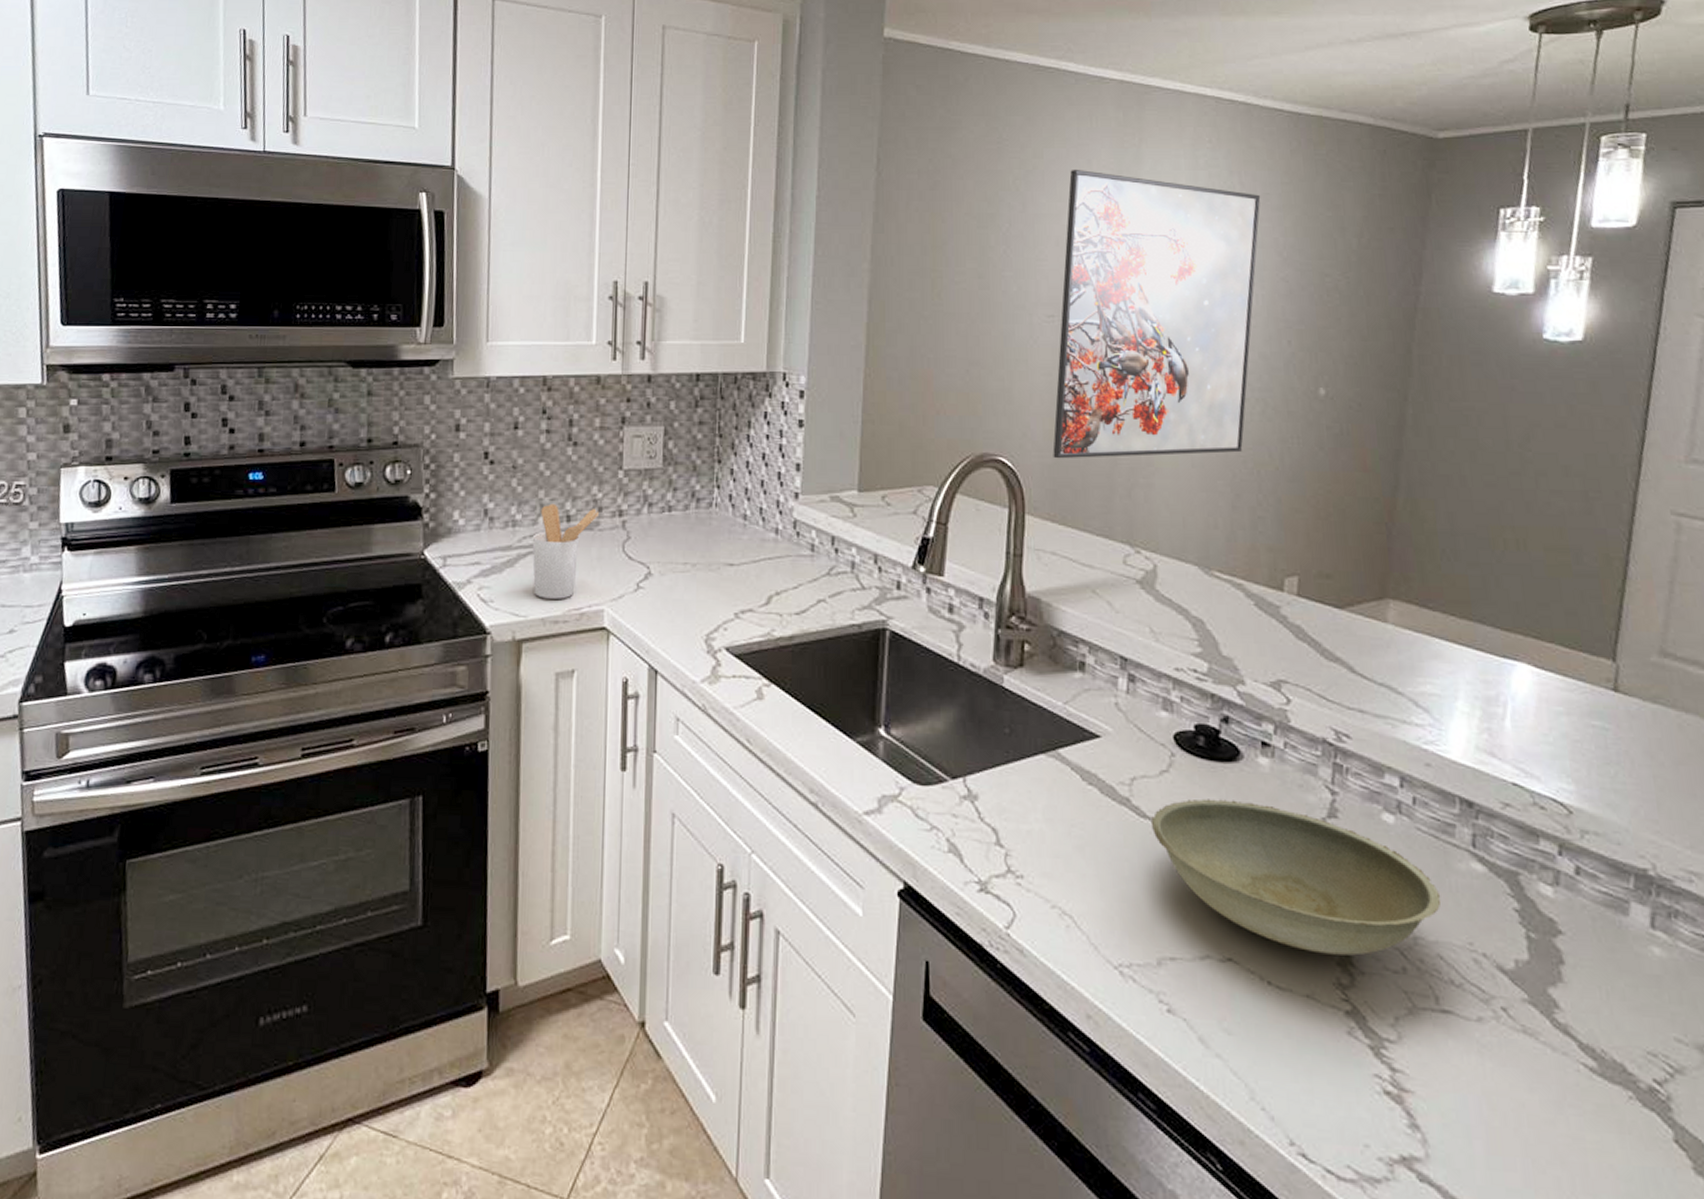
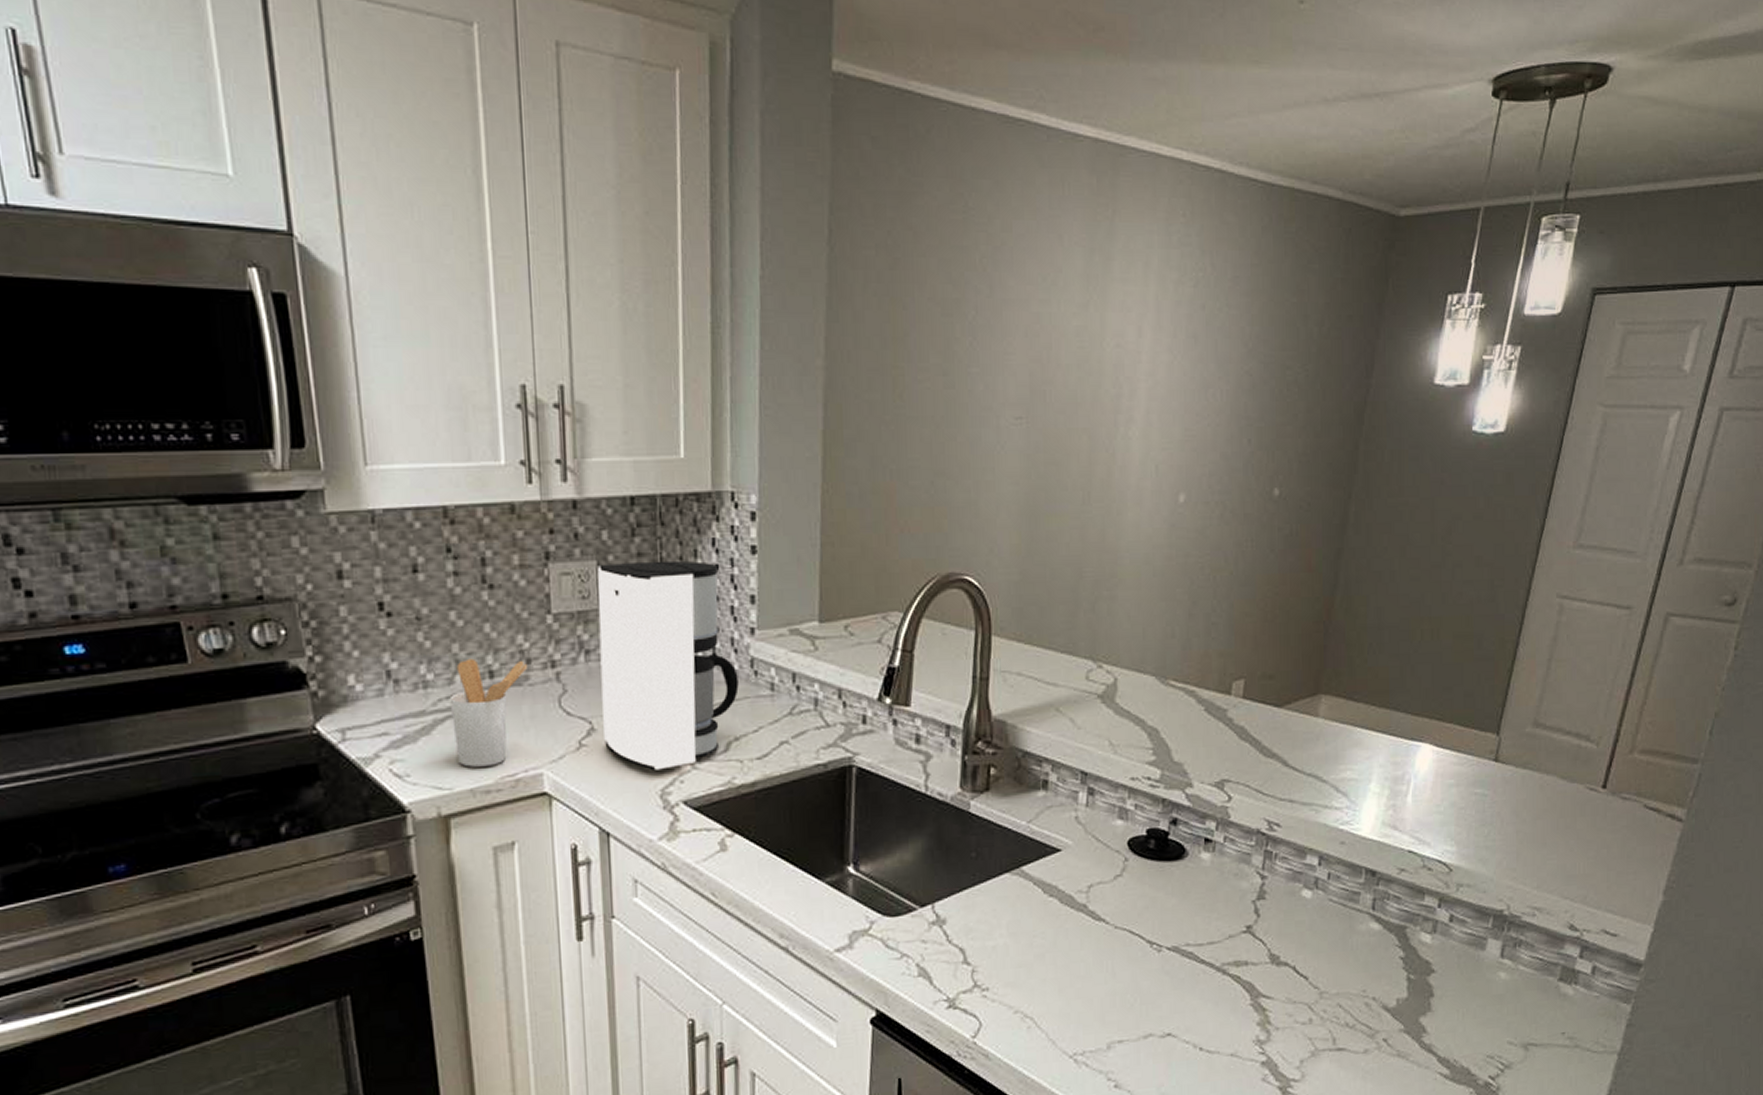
coffee maker: none [659,429,782,616] -> present [597,560,739,771]
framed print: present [1052,169,1261,459] -> none [1019,245,1231,575]
bowl: present [1150,798,1441,956] -> none [1104,894,1344,1018]

